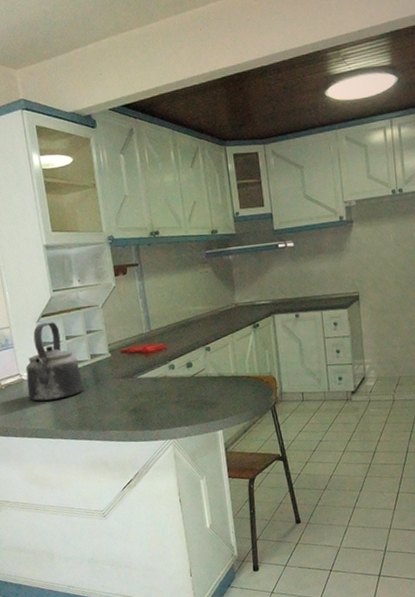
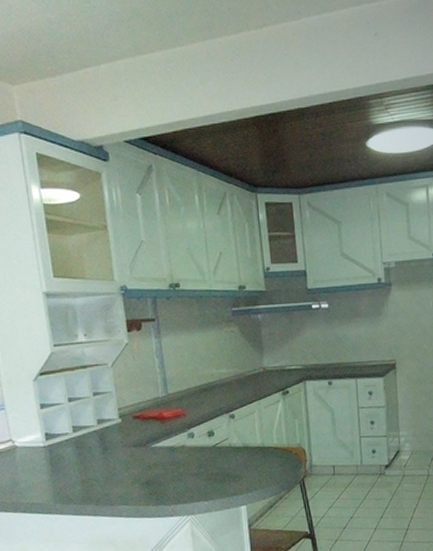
kettle: present [25,322,84,402] -> none [19,381,88,472]

